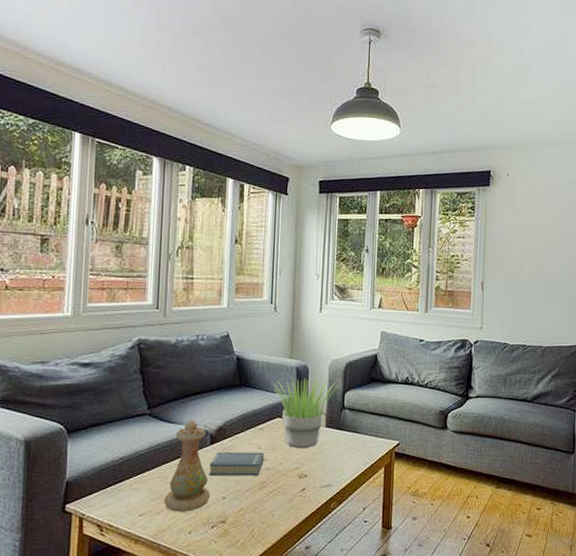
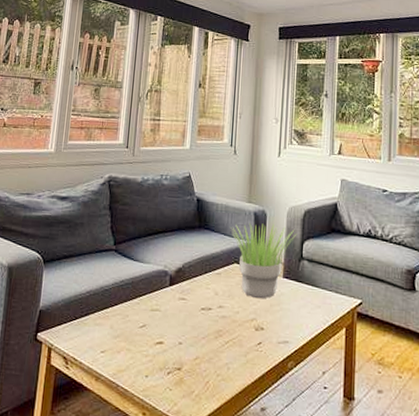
vase: present [164,420,211,512] -> none [124,259,168,354]
hardback book: present [209,451,264,476] -> none [167,293,221,323]

